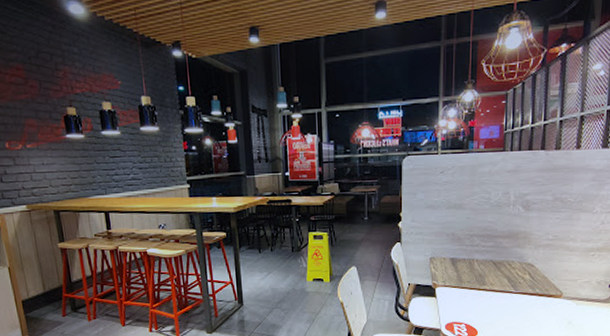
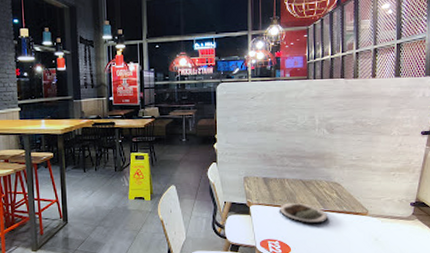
plate: none [466,284,519,307] -> present [279,202,328,224]

